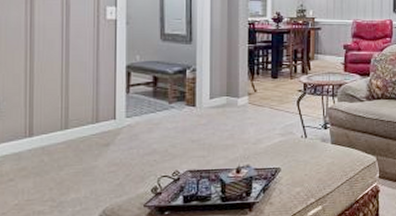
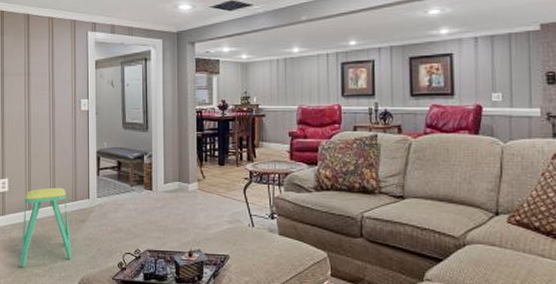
stool: none [16,108,90,206] -> present [21,187,72,267]

